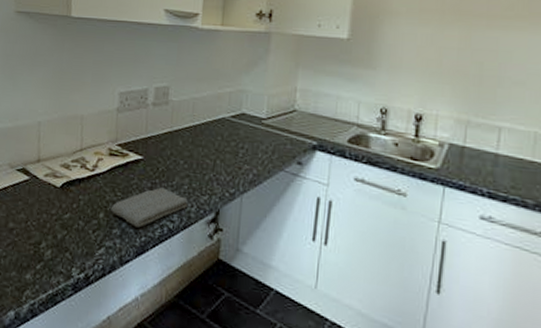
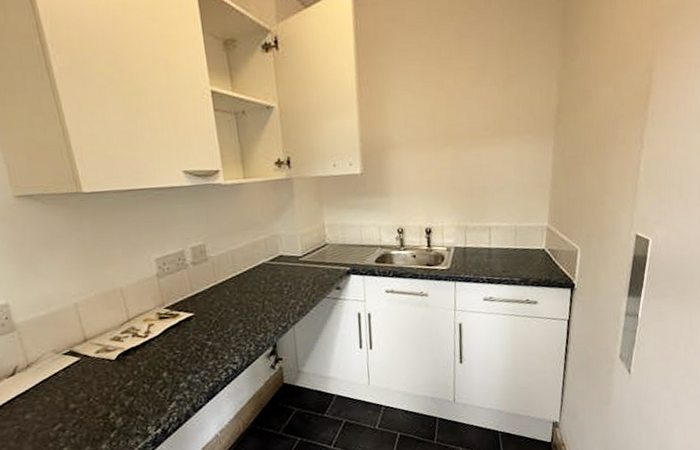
washcloth: present [110,187,188,228] -> none [172,336,246,376]

